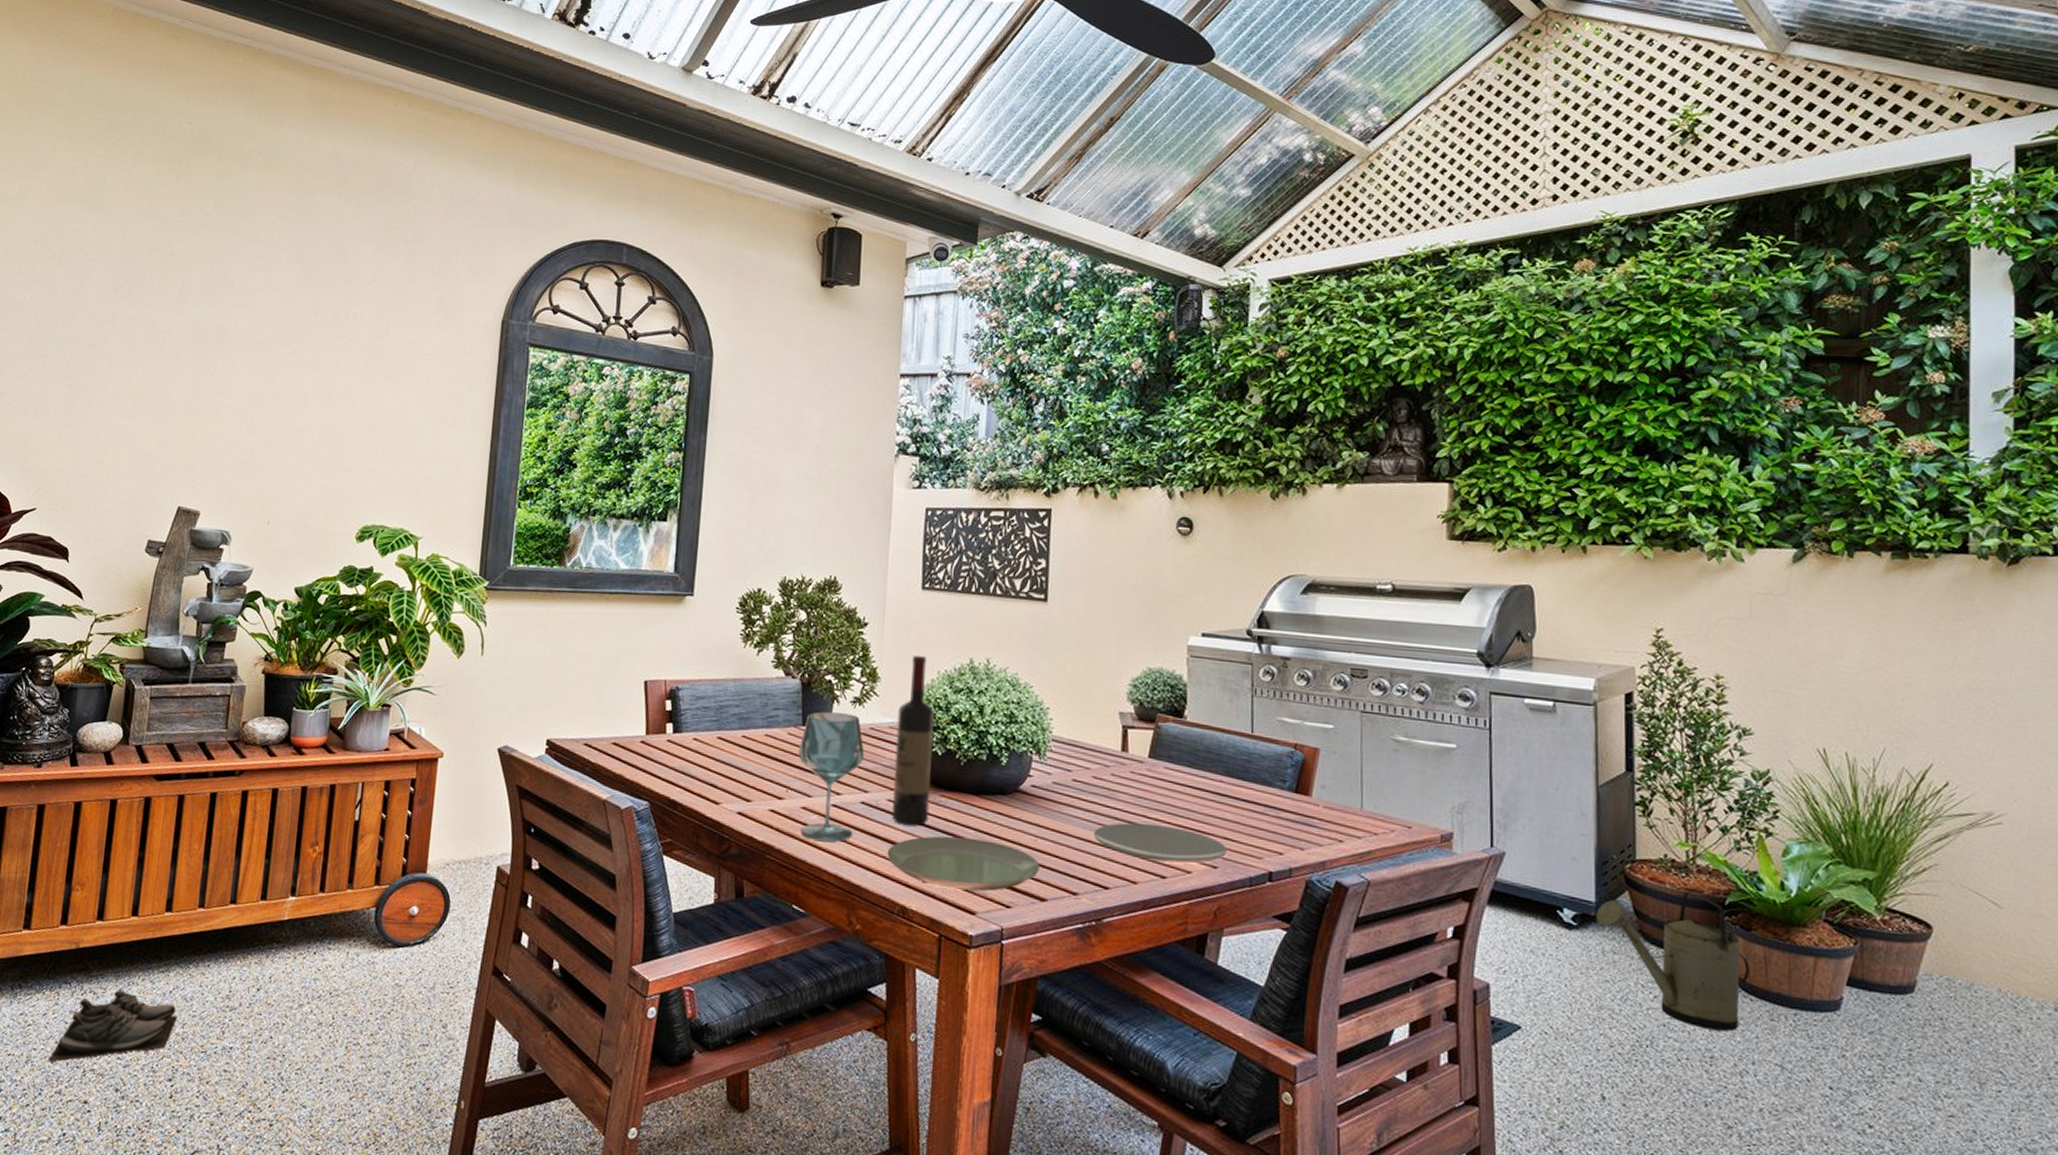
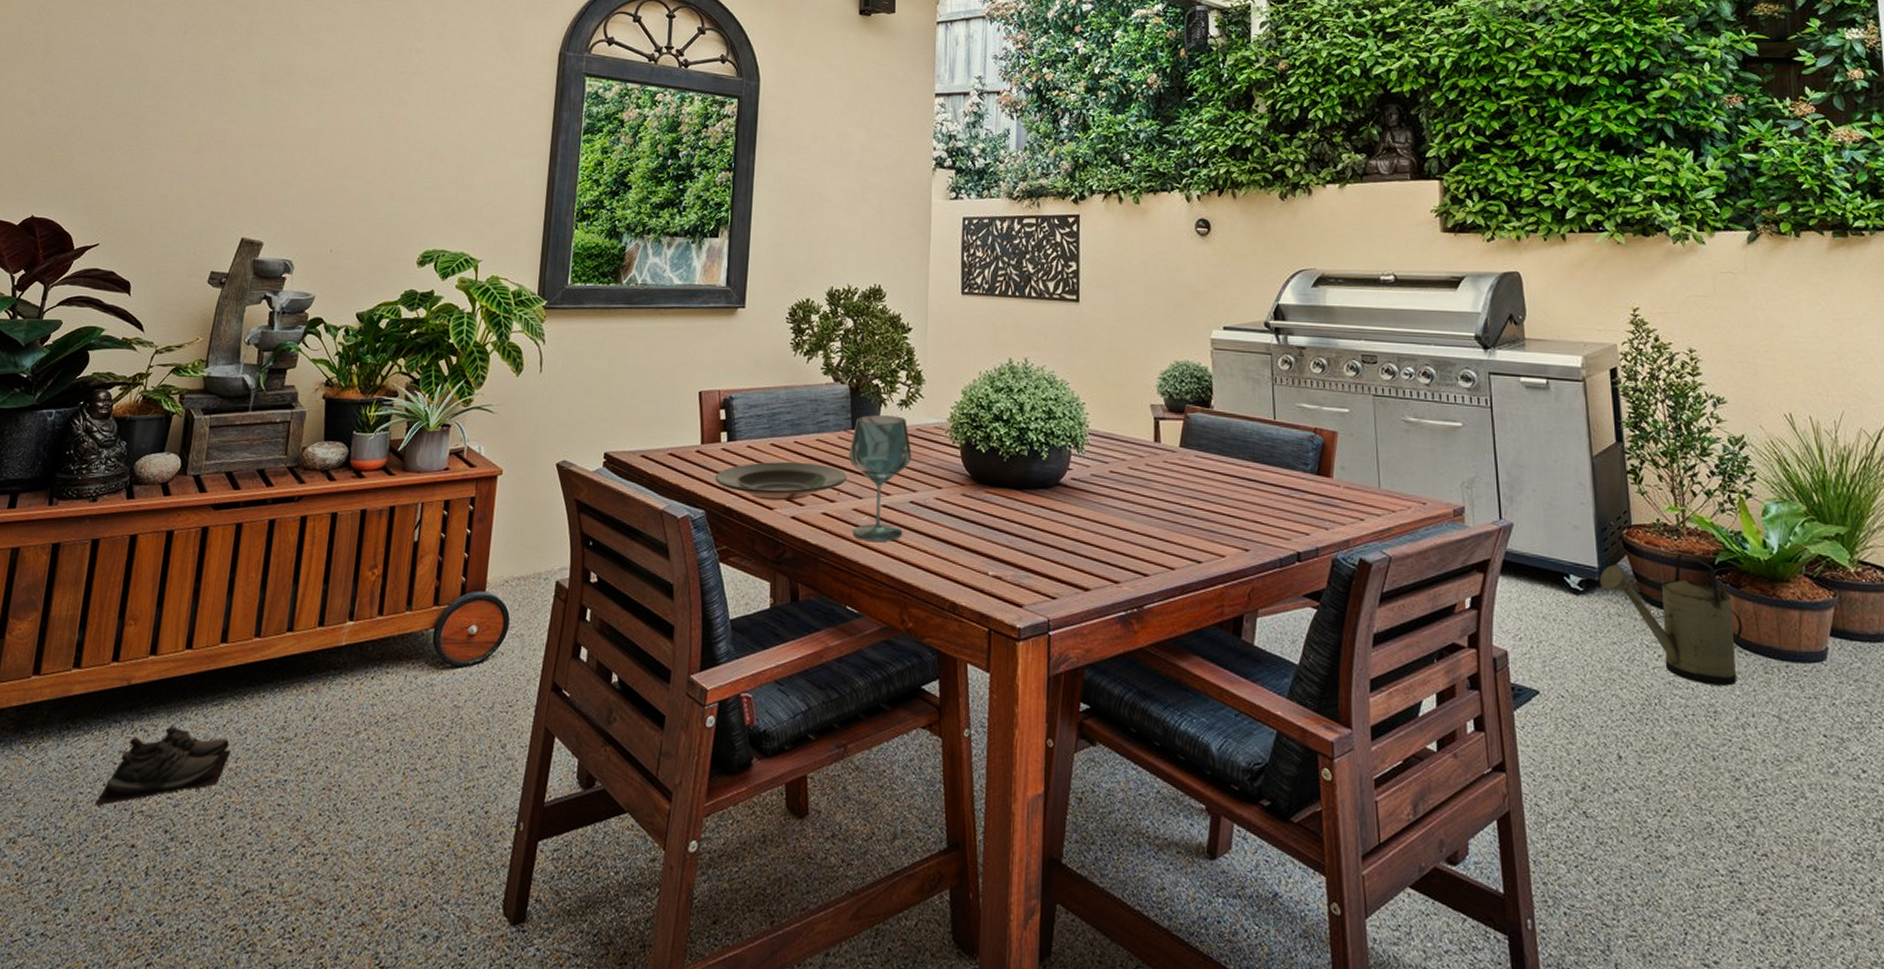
plate: none [659,755,796,797] -> present [715,461,847,501]
plate: present [887,836,1040,891] -> none [936,531,1082,584]
wine bottle: present [892,655,935,825] -> none [940,357,977,522]
plate: present [1093,823,1227,864] -> none [1131,510,1257,548]

